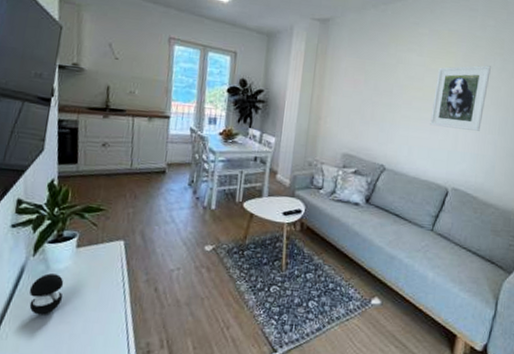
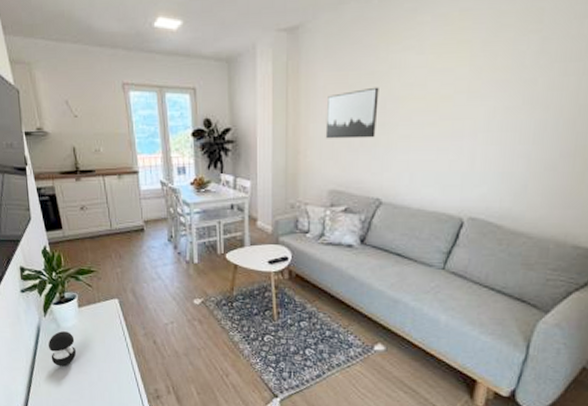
wall art: none [343,75,388,115] -> present [325,87,379,139]
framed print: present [430,65,491,131] -> none [437,51,523,143]

